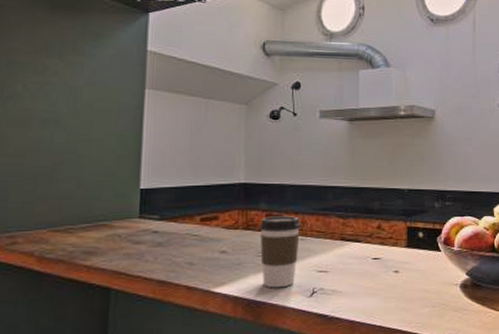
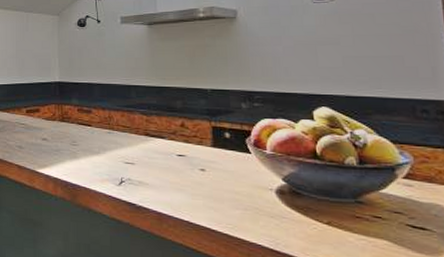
coffee cup: present [260,216,302,288] -> none [73,111,109,175]

